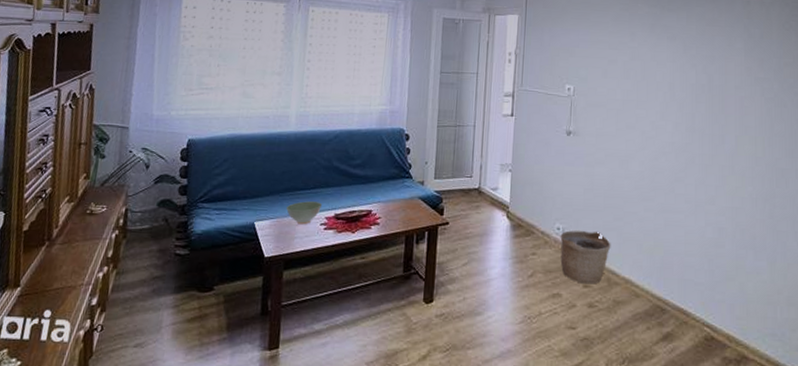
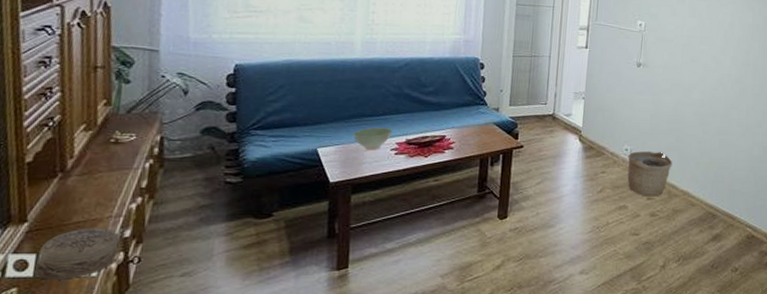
decorative box: none [20,294,88,344] -> present [33,228,120,280]

